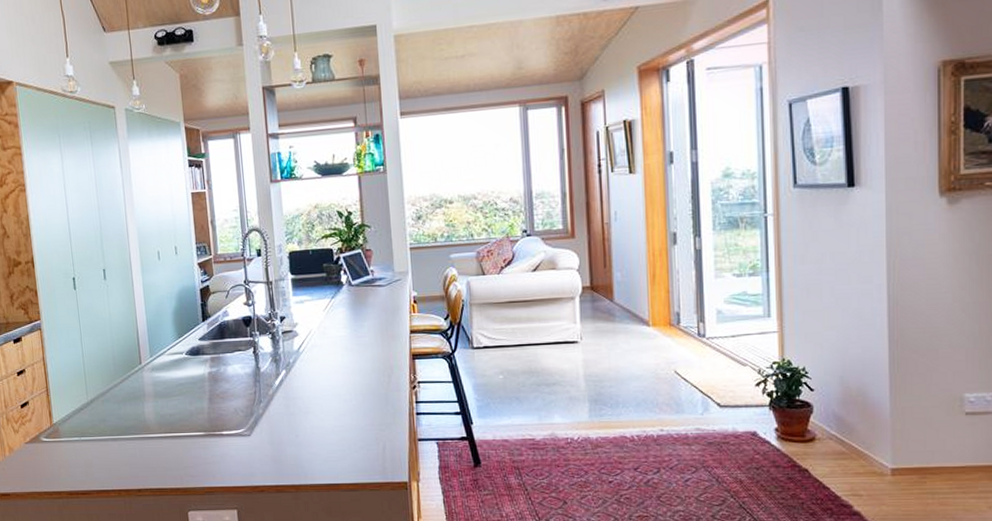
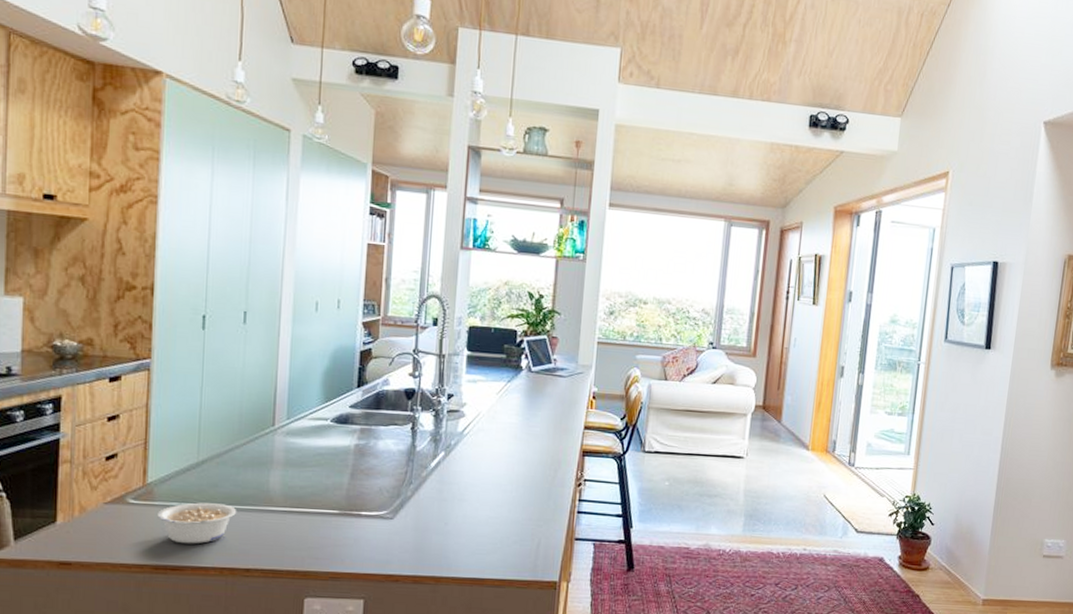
legume: none [65,435,123,472] -> present [157,502,236,544]

